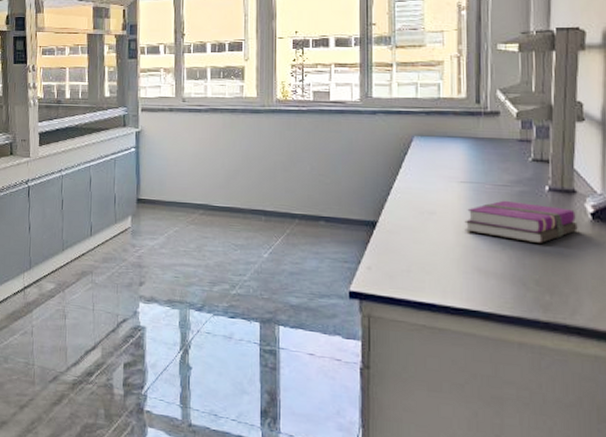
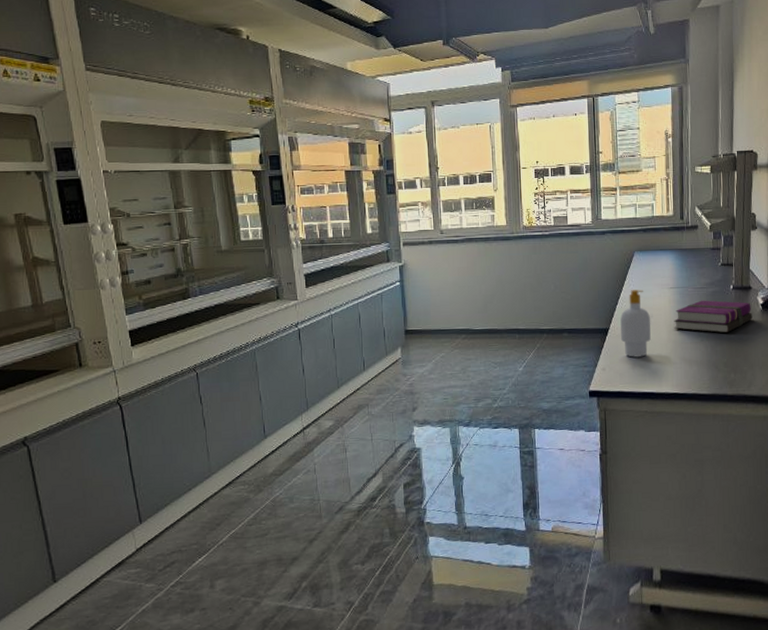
soap bottle: none [393,180,434,260] -> present [620,290,651,358]

